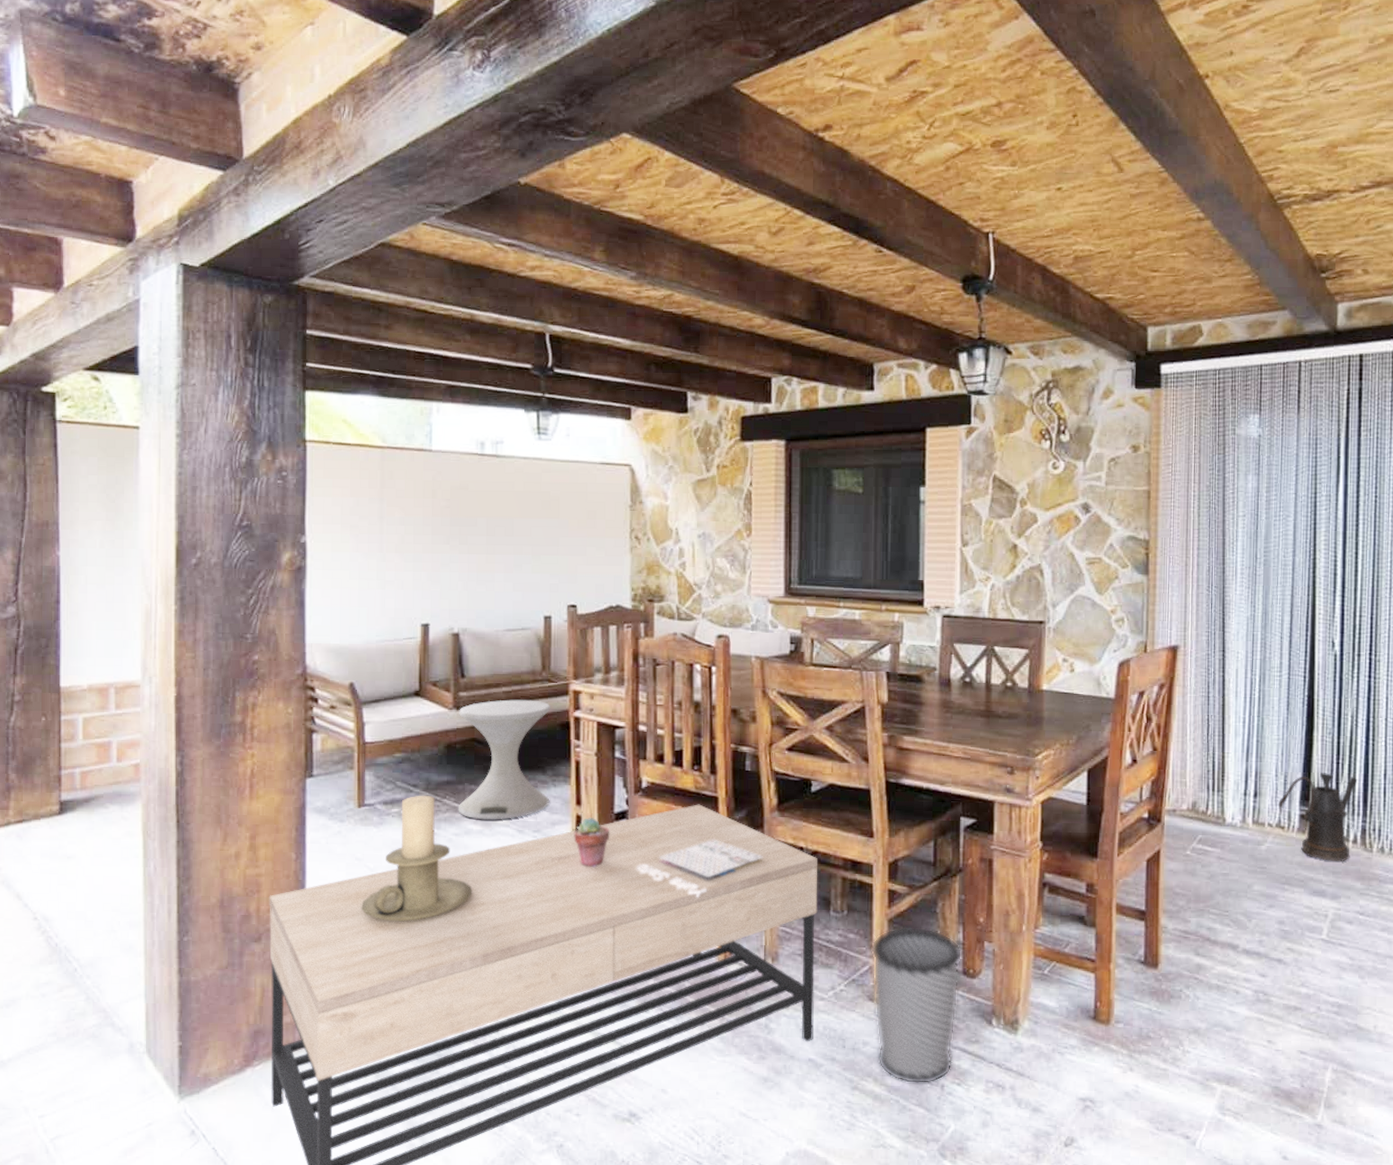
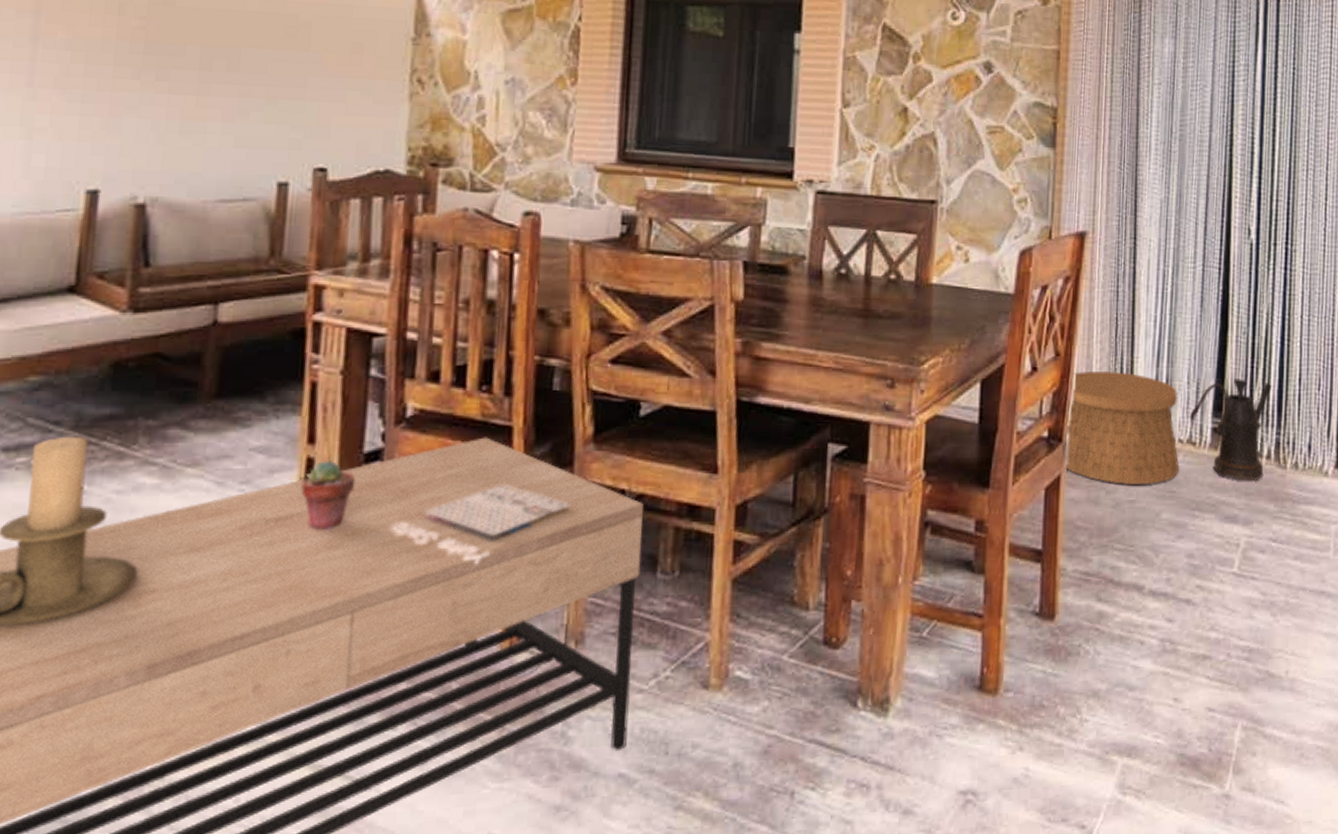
side table: present [458,699,550,820] -> none [123,297,278,469]
wastebasket: present [870,927,962,1084] -> none [707,586,824,795]
basket: none [1164,764,1269,861] -> present [1065,372,1180,485]

